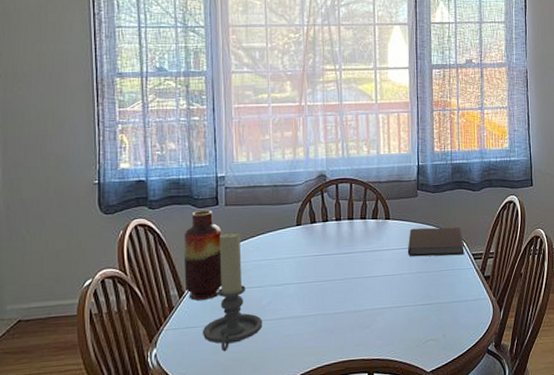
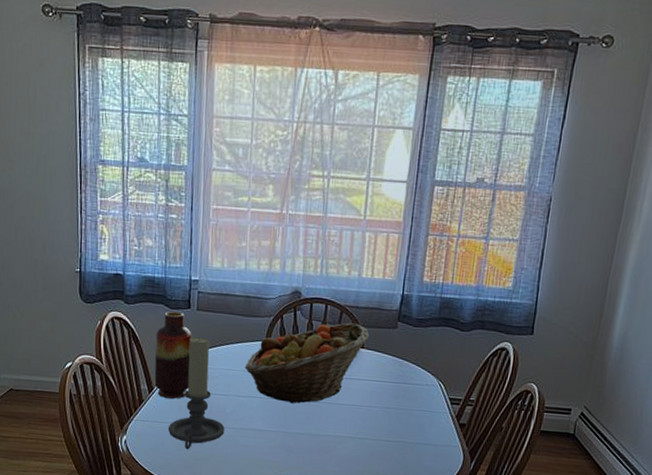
fruit basket: none [278,197,393,284] -> present [244,322,369,404]
notebook: present [408,227,464,257] -> none [379,361,442,398]

